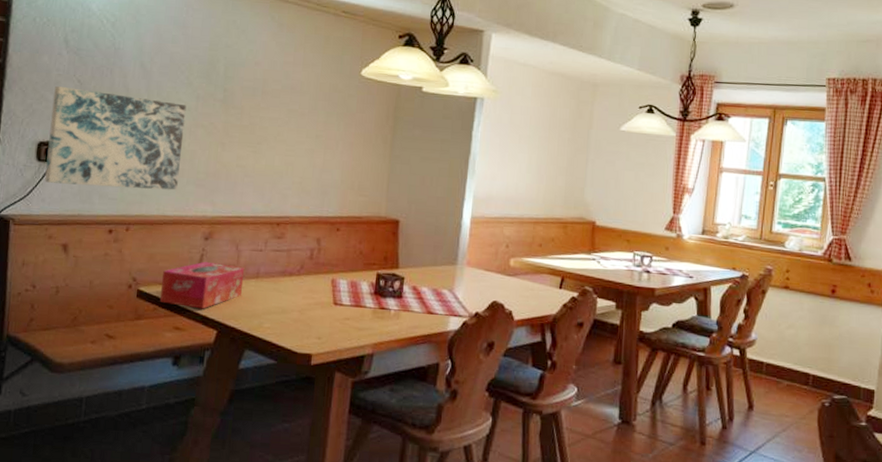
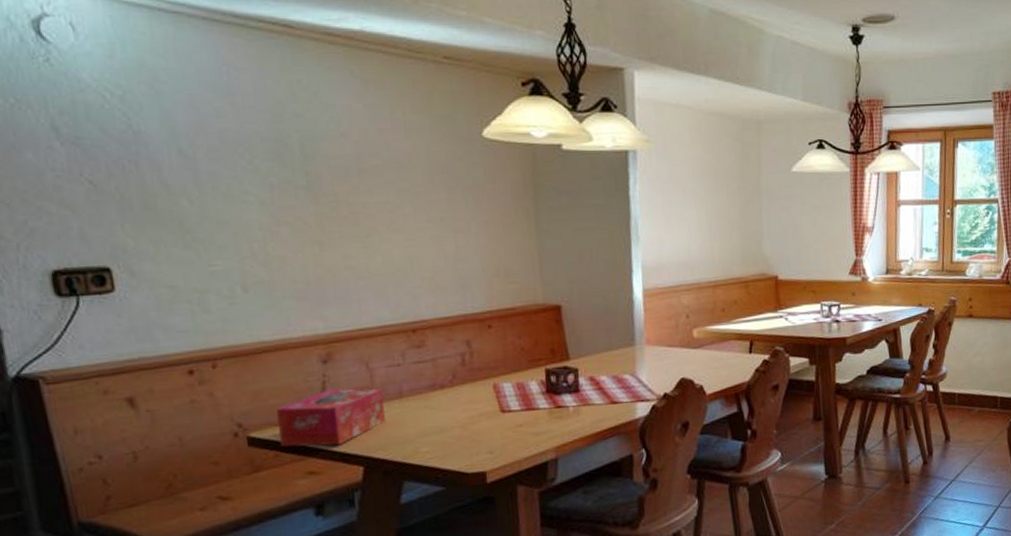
wall art: present [44,86,187,191] -> none [55,191,271,323]

